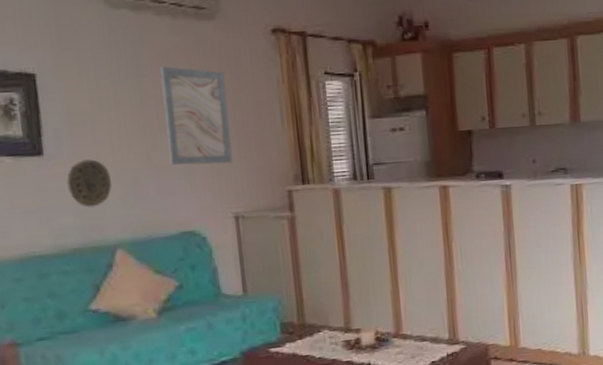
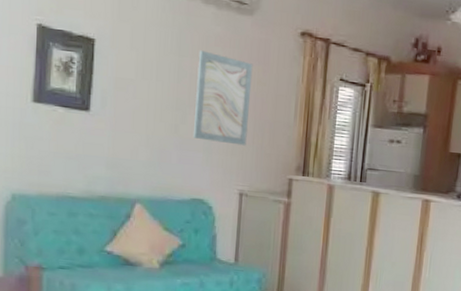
decorative plate: present [67,159,112,208] -> none [105,121,142,164]

